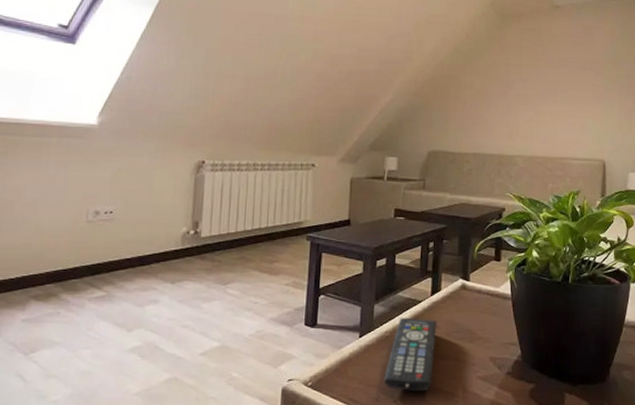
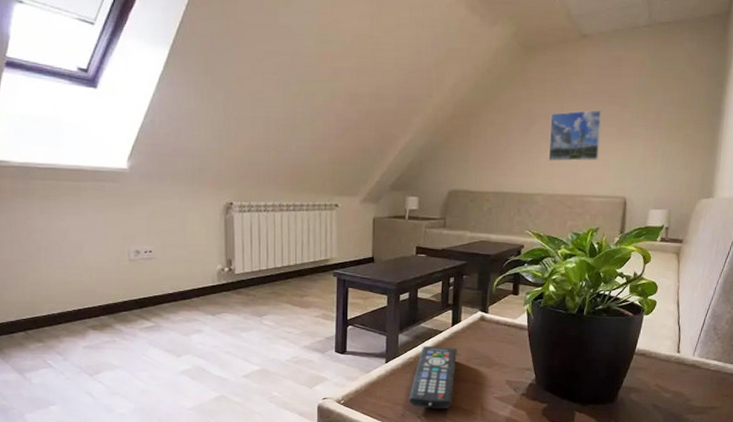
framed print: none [527,75,577,124] -> present [548,110,602,162]

